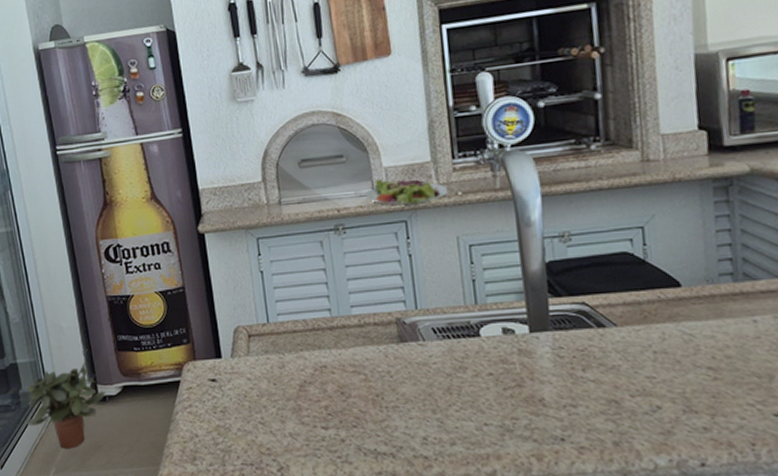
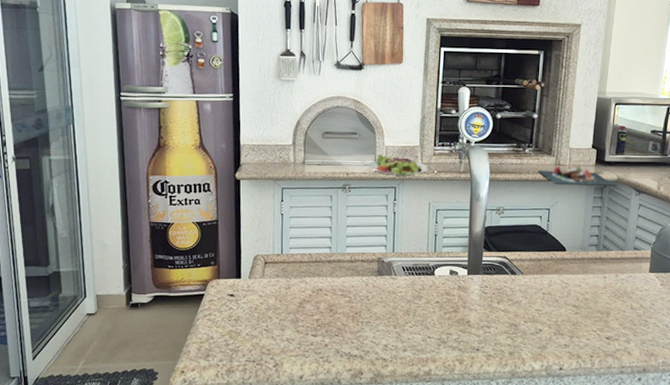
potted plant: present [26,360,106,449] -> none [62,273,139,345]
platter: none [614,155,752,191] -> present [537,163,617,187]

